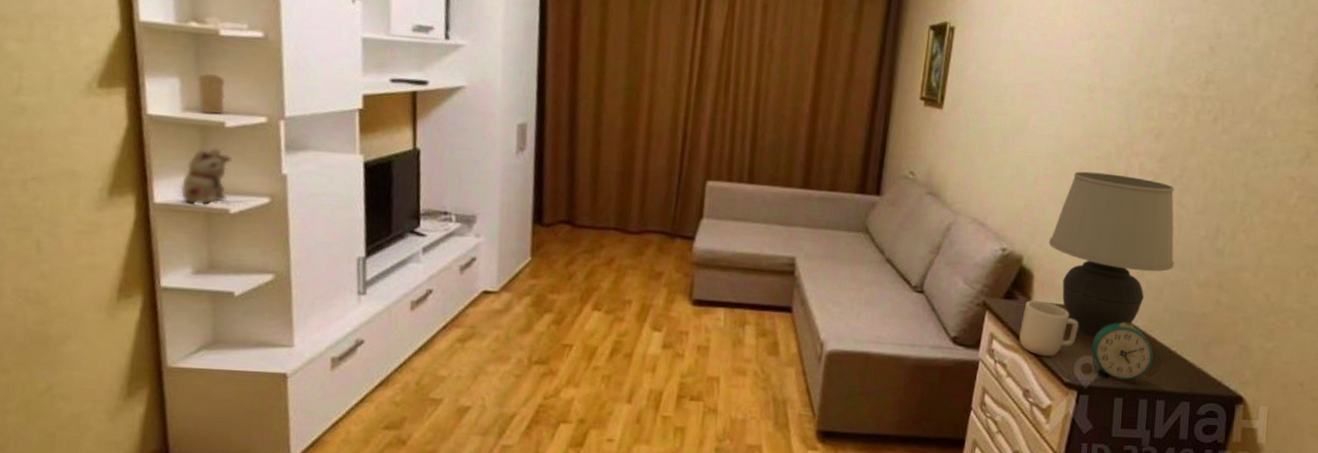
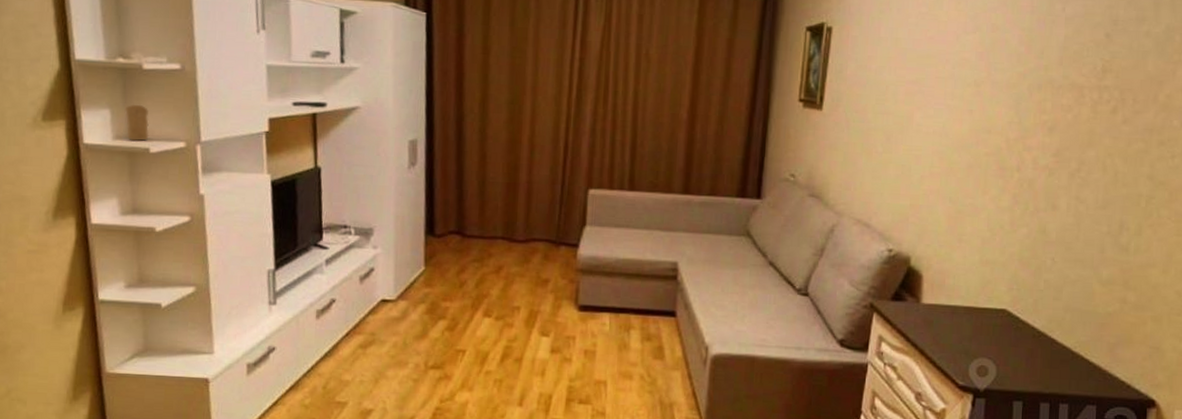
decorative figurine: present [180,148,232,205] -> none [113,172,156,225]
mug: present [1019,300,1078,357] -> none [909,301,972,359]
table lamp: present [1048,171,1174,338] -> none [937,168,1074,340]
alarm clock: present [1091,322,1153,384] -> none [986,323,1054,387]

